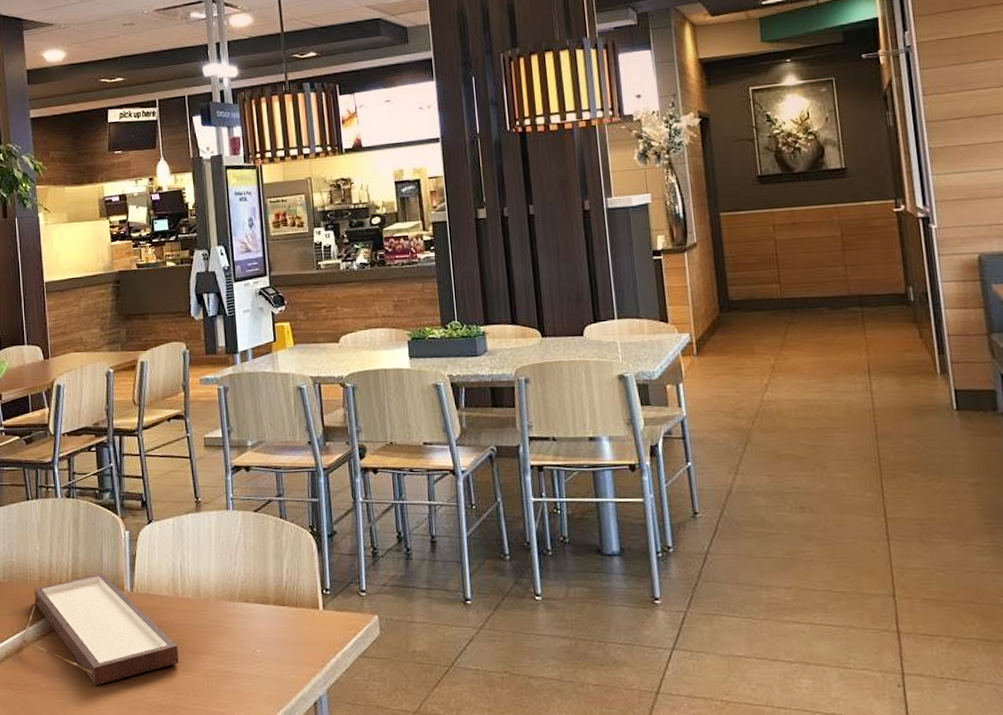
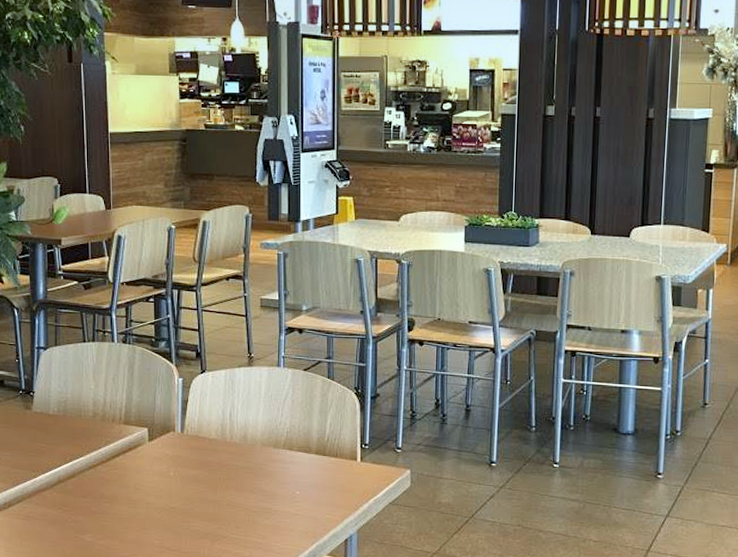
tray: present [22,572,179,686] -> none [74,413,223,513]

